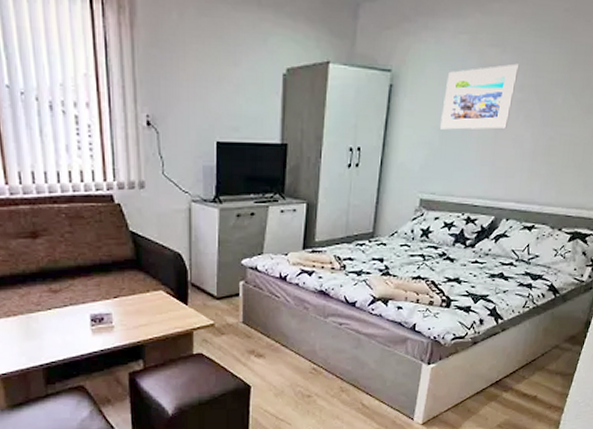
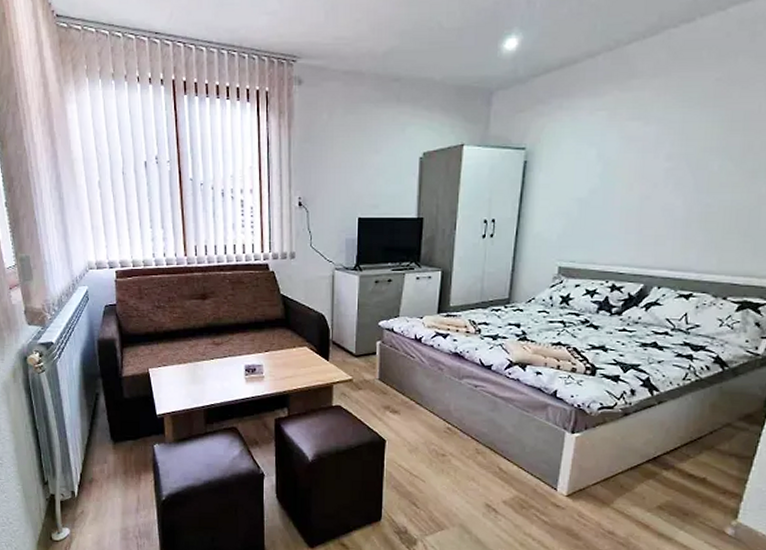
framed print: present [440,63,520,130] -> none [579,134,666,200]

